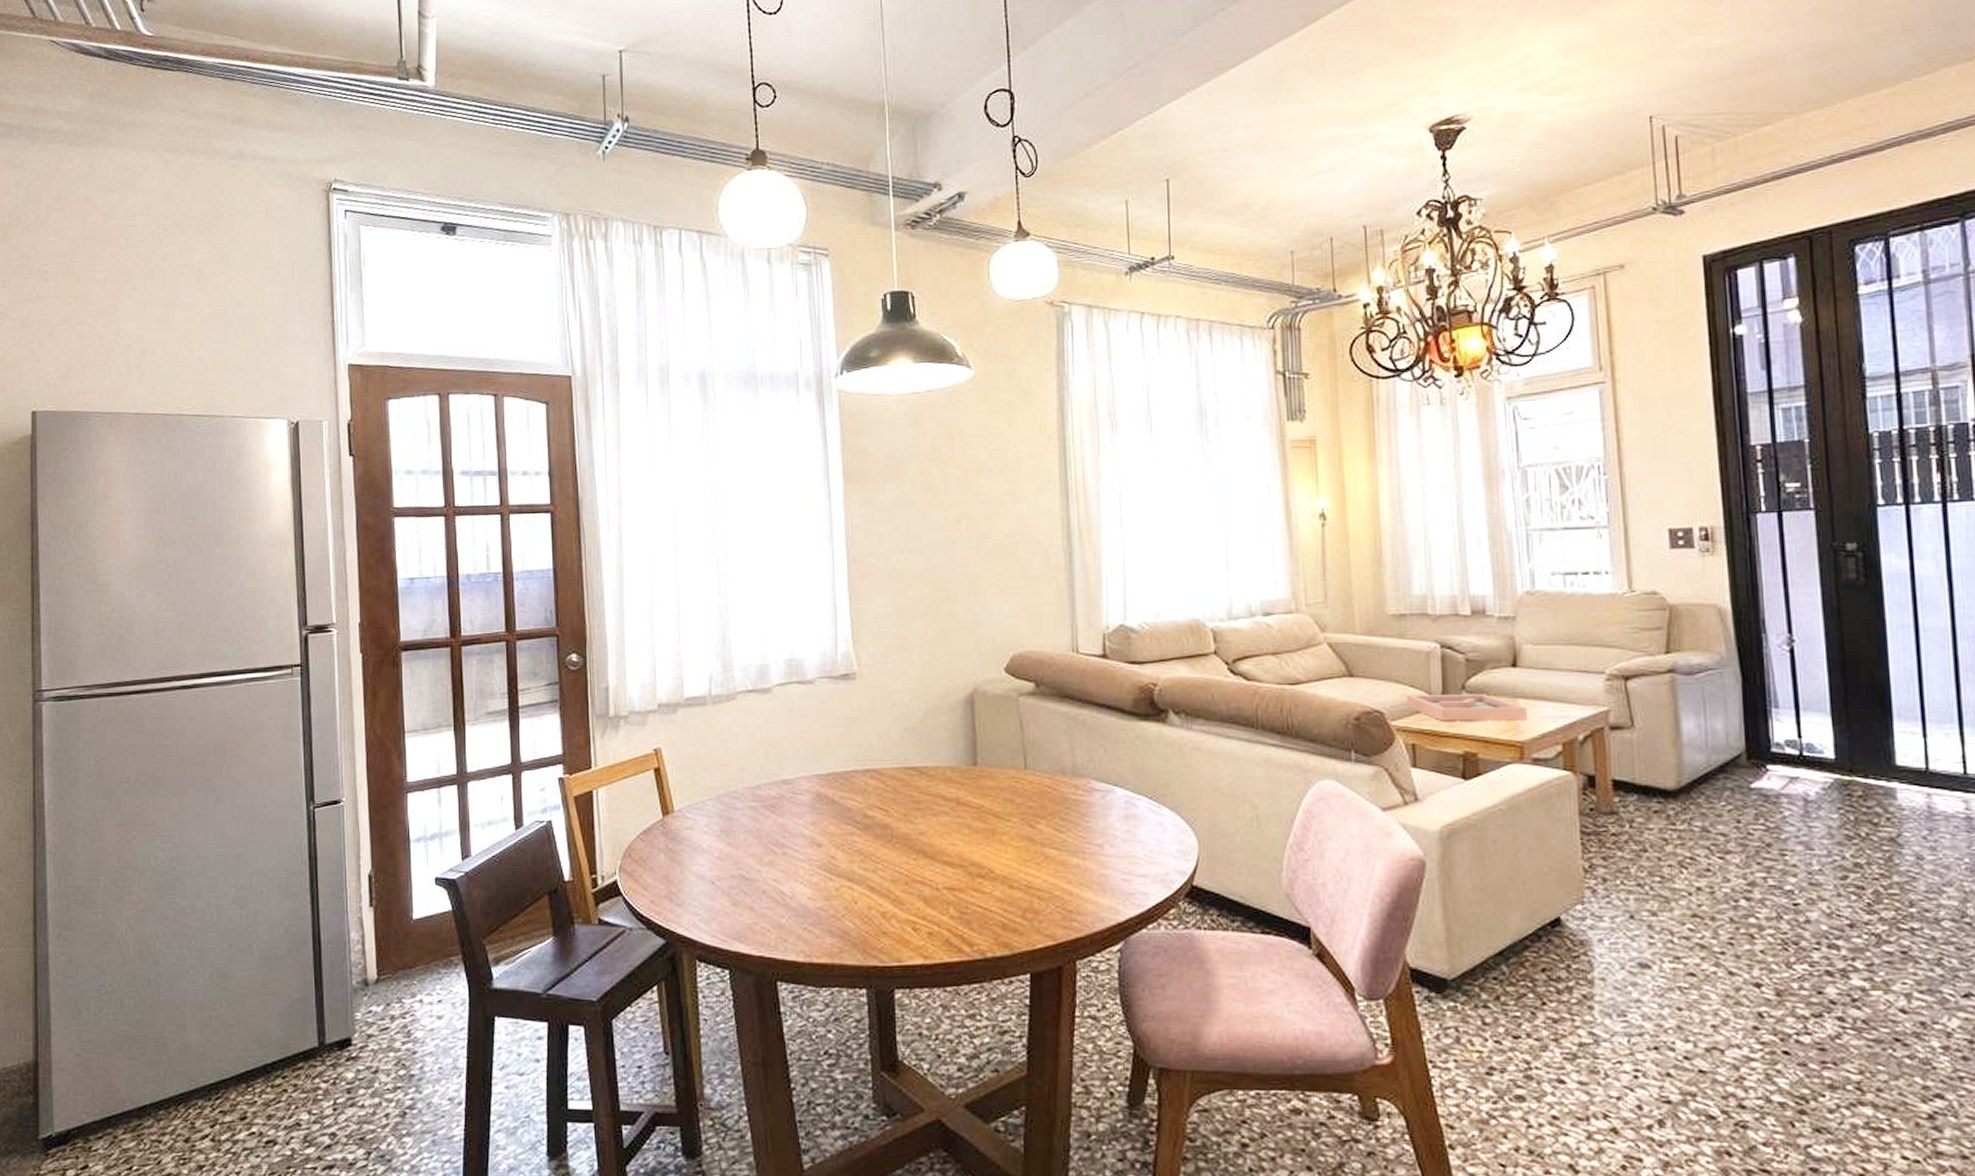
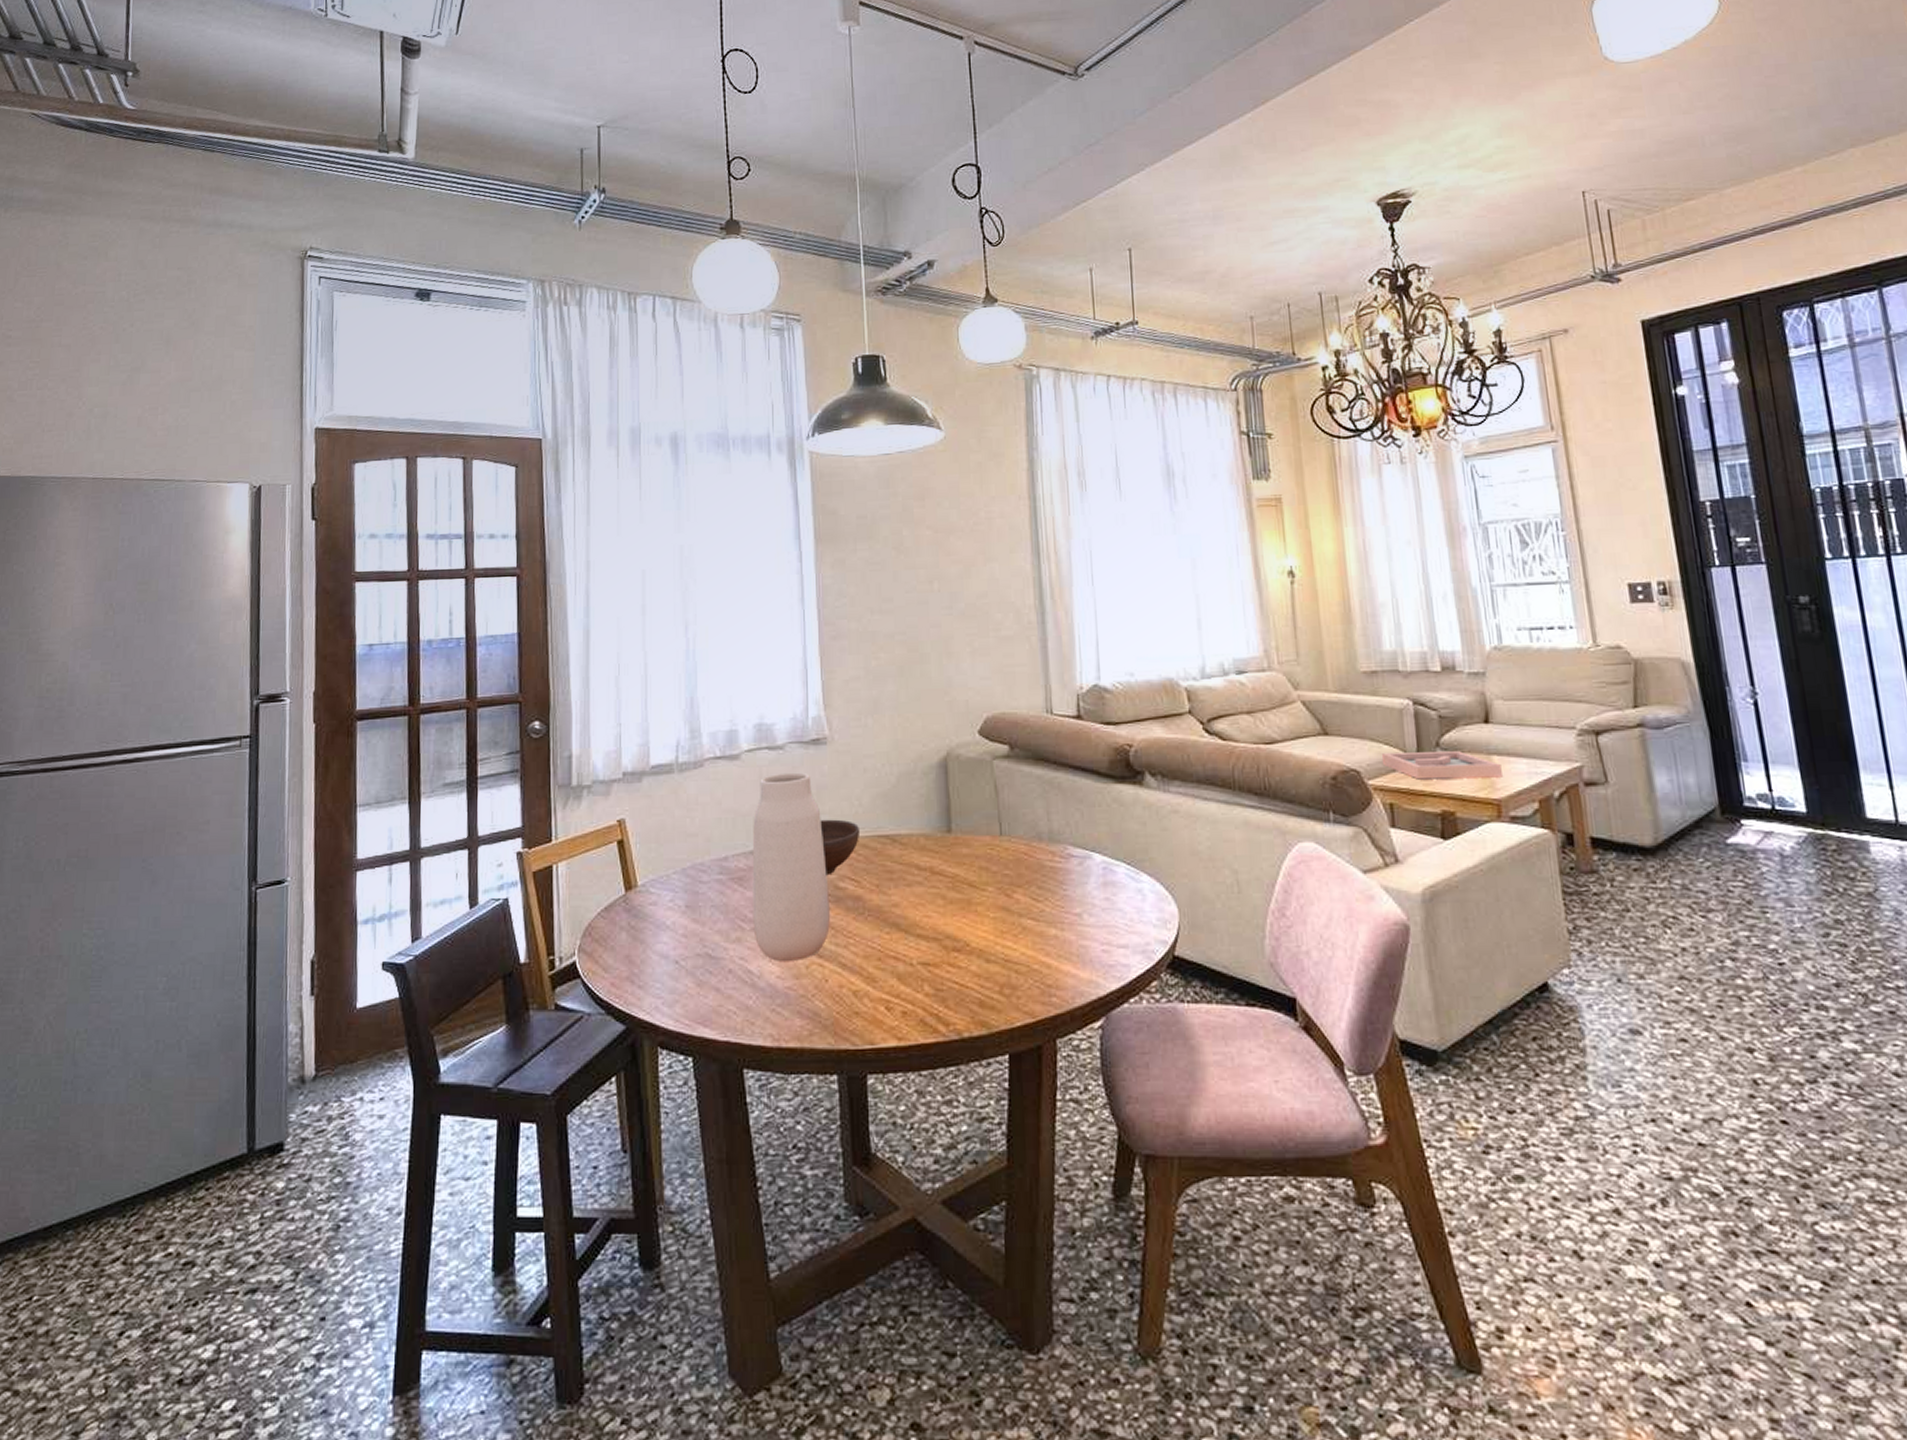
vase: none [783,706,859,883] -> present [752,772,830,961]
bowl: none [849,751,889,805] -> present [820,819,861,876]

